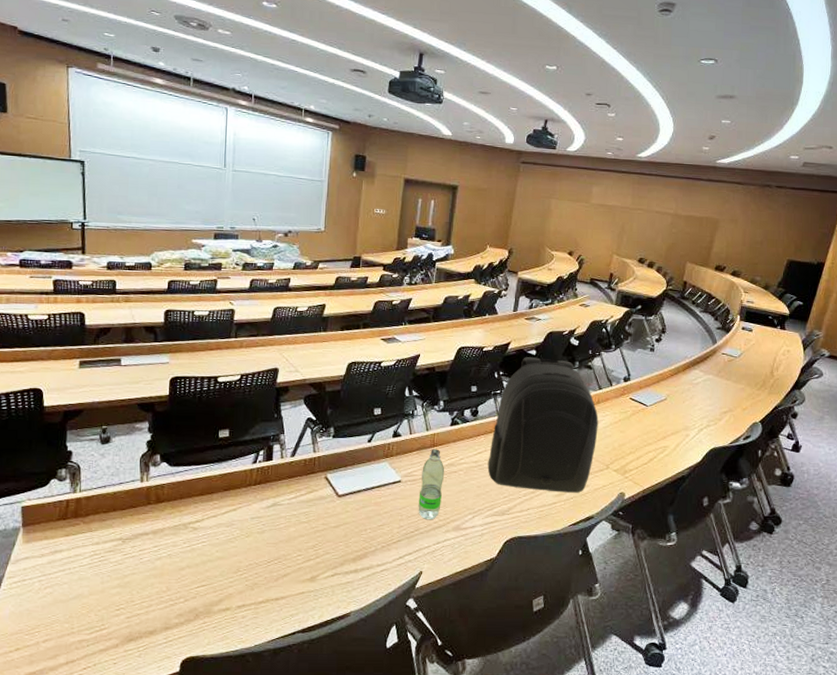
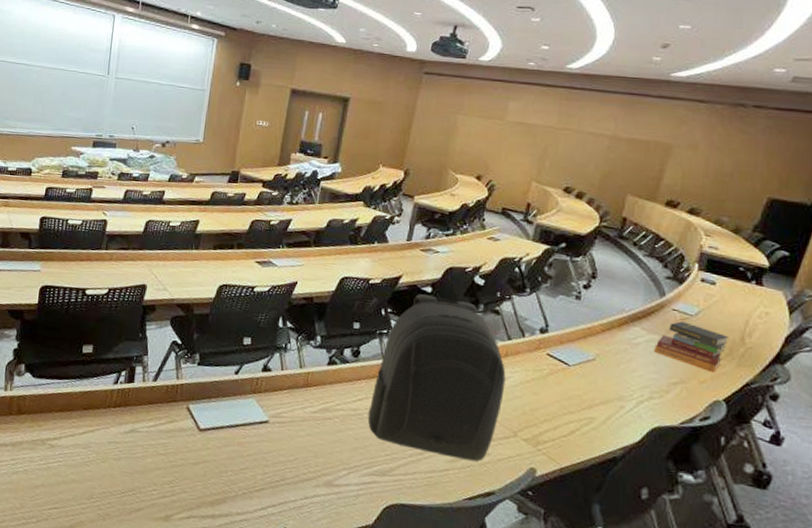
bottle: present [418,449,445,519] -> none [285,389,319,470]
books: none [710,363,762,401] -> present [654,321,728,373]

